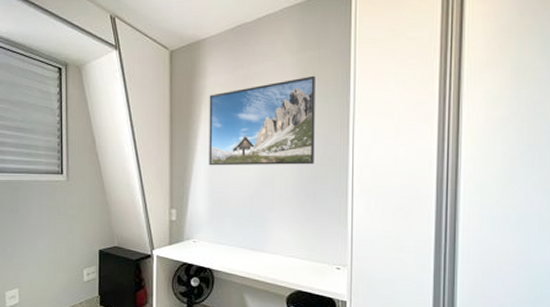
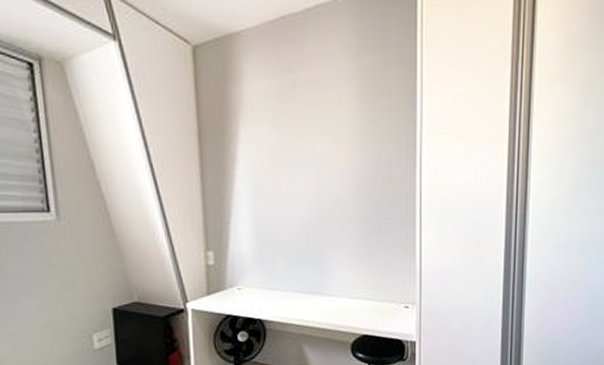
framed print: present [209,75,315,166] -> none [248,84,378,196]

